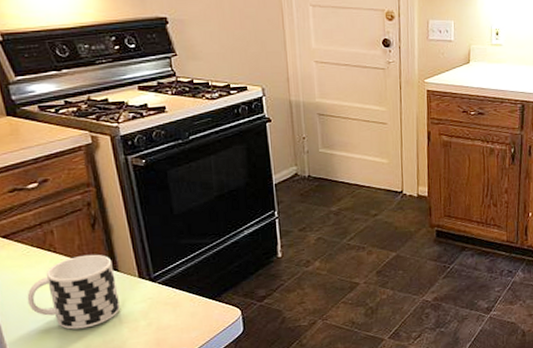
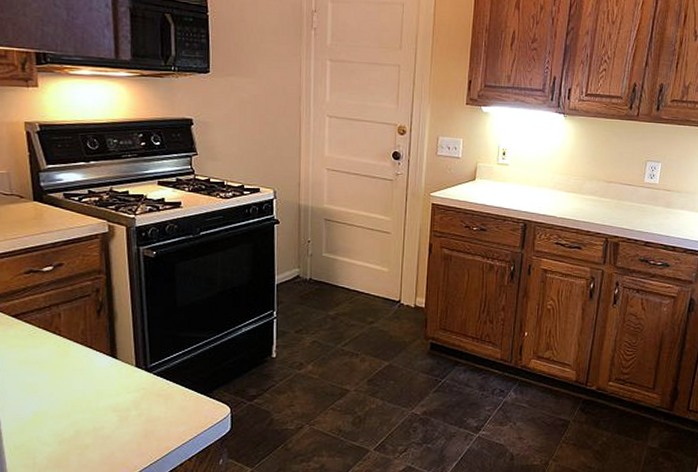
cup: present [27,254,120,330] -> none [27,340,114,413]

